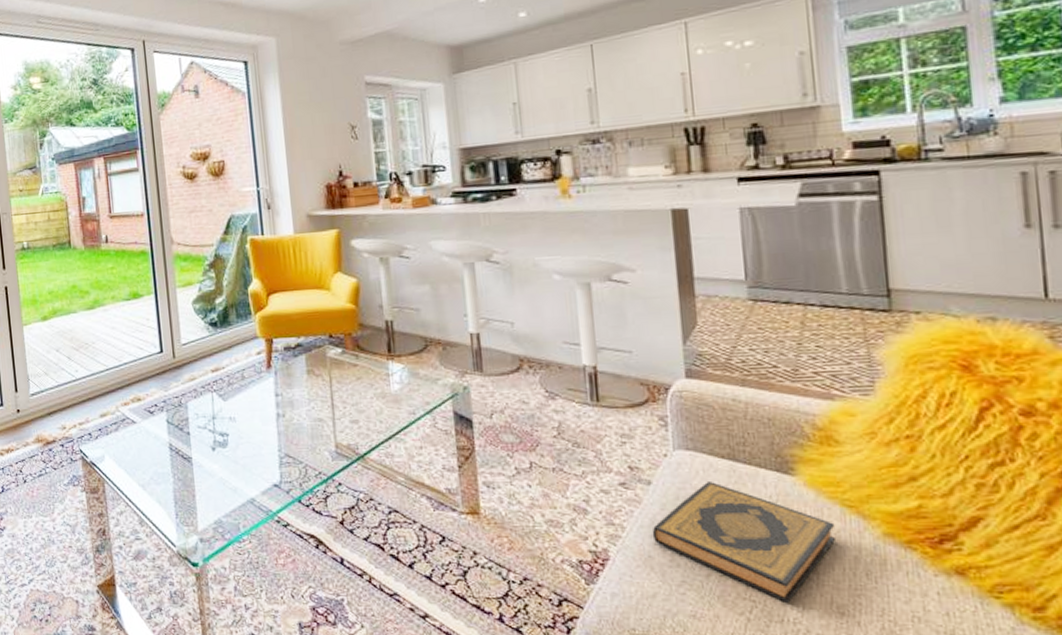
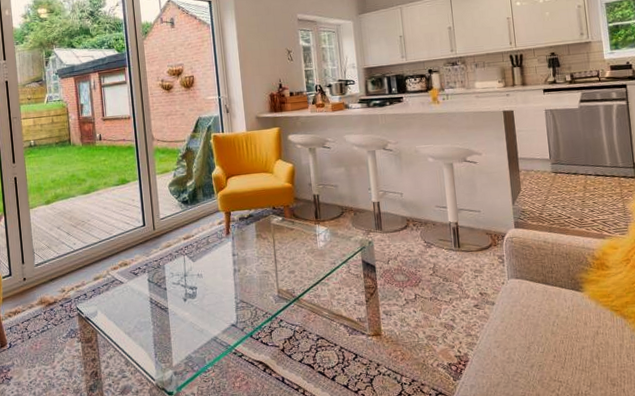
hardback book: present [652,482,835,603] -> none [496,300,608,381]

